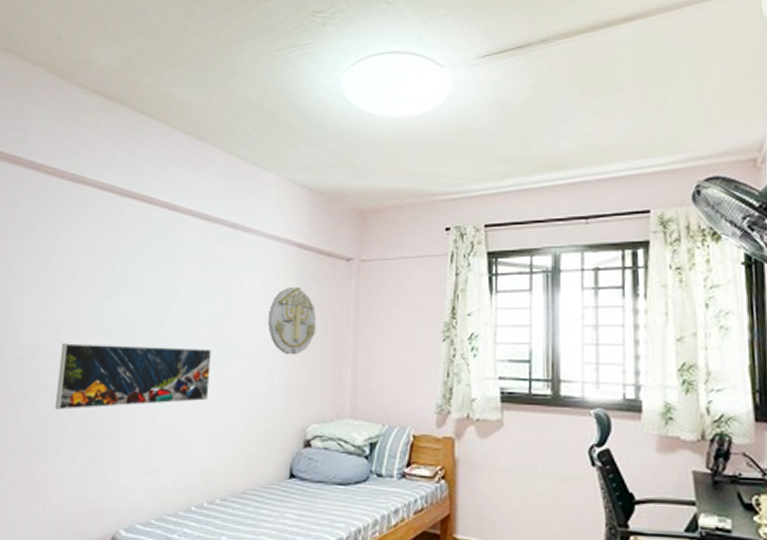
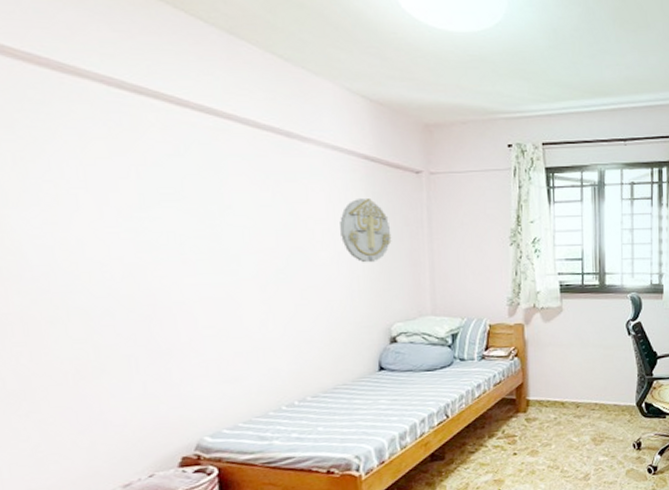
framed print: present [55,343,211,410] -> none [88,260,285,331]

